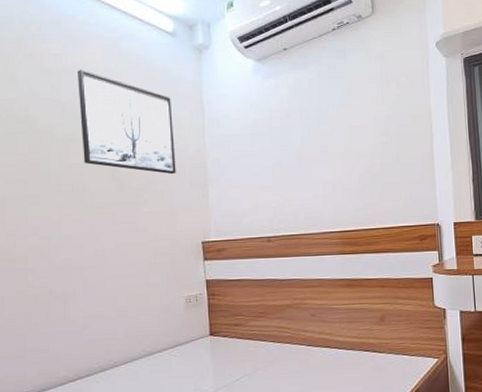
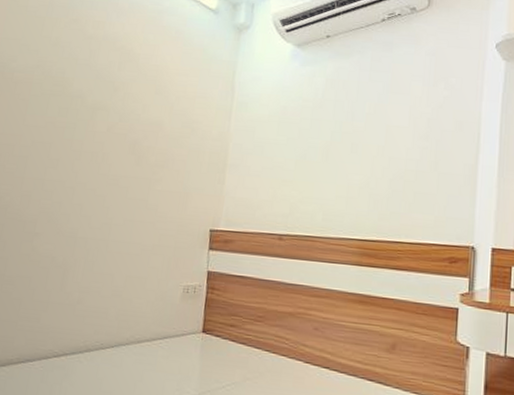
wall art: present [78,69,176,175] -> none [107,38,203,155]

